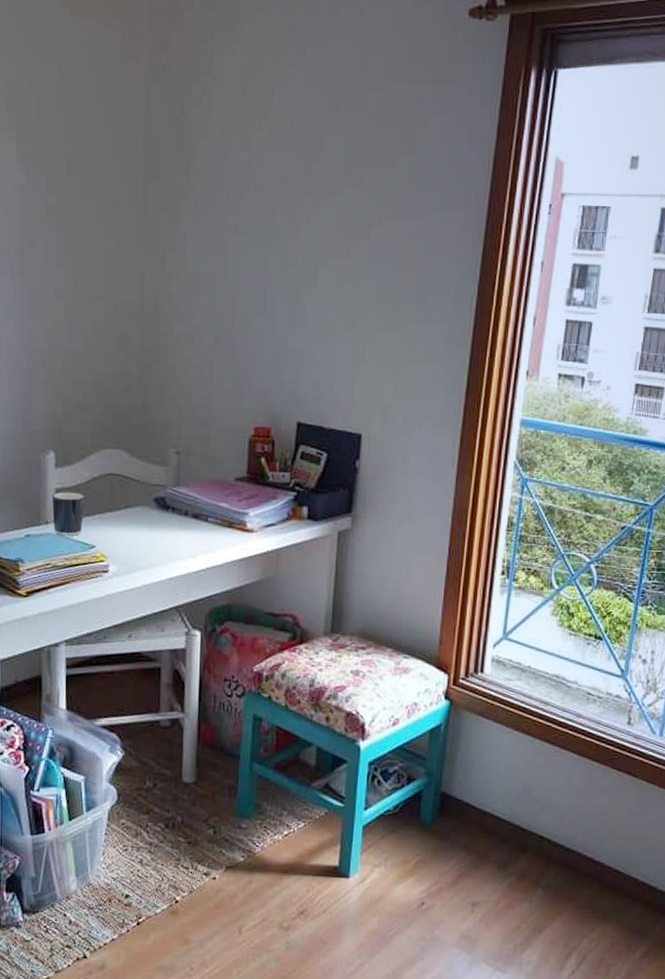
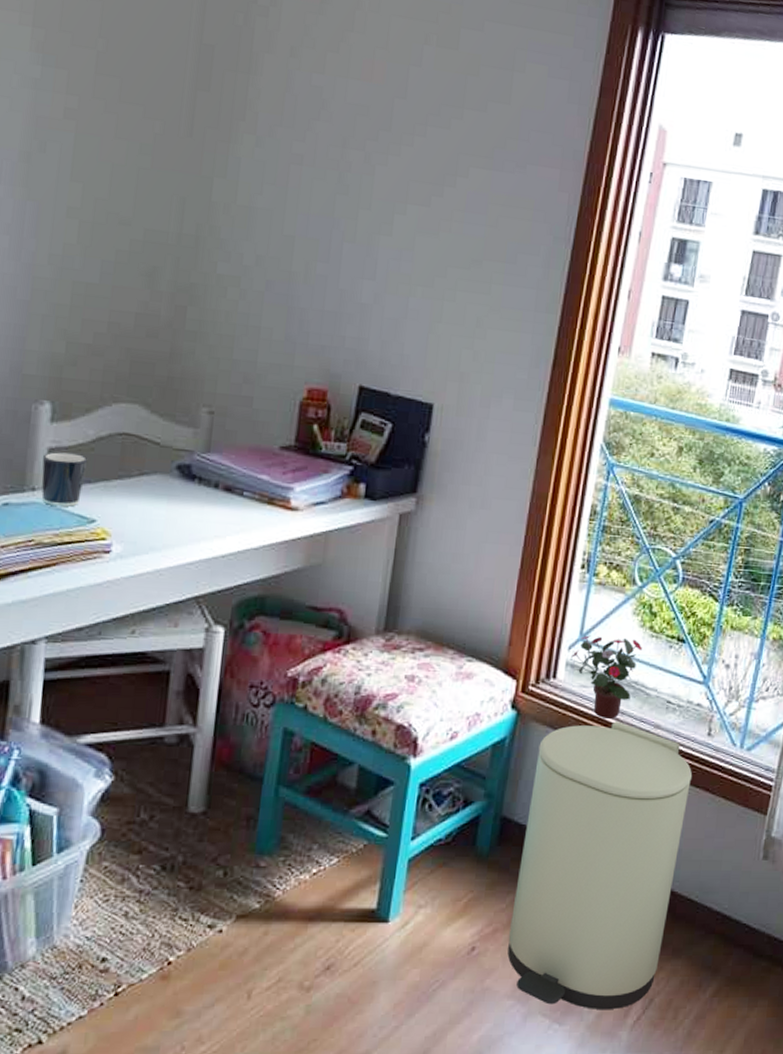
pedal bin: none [452,711,615,962] -> present [507,721,693,1009]
potted flower: none [496,634,562,709] -> present [571,635,642,720]

